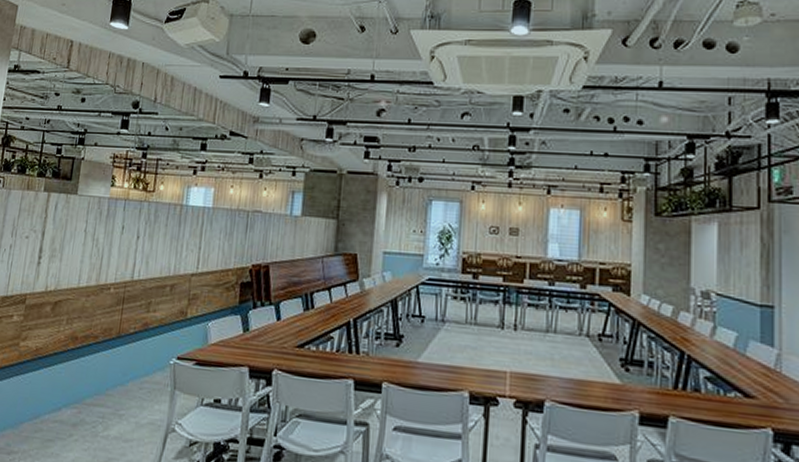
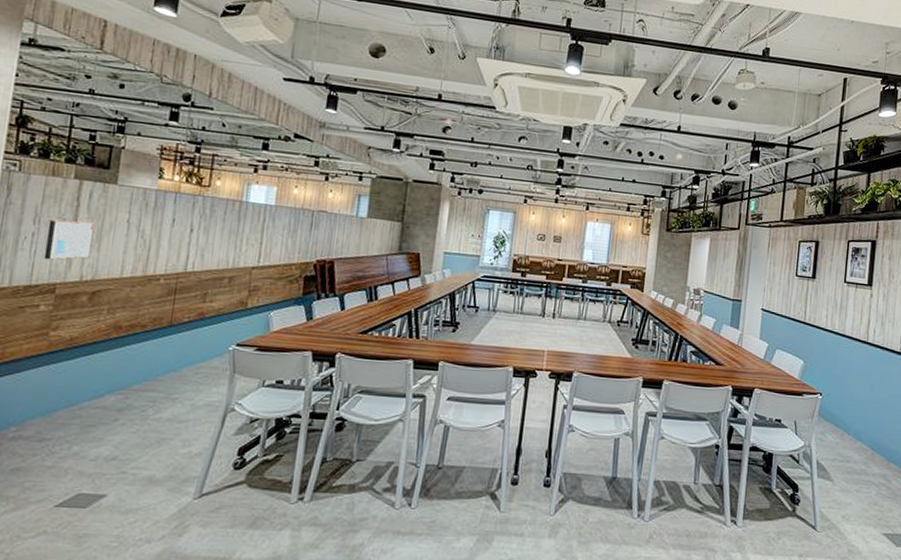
wall art: none [18,231,59,271] -> present [43,219,95,260]

